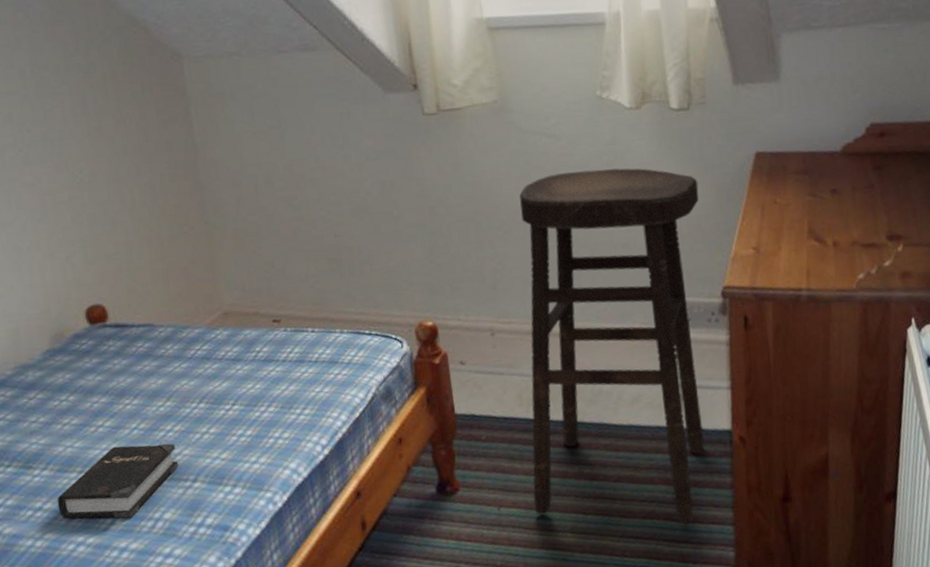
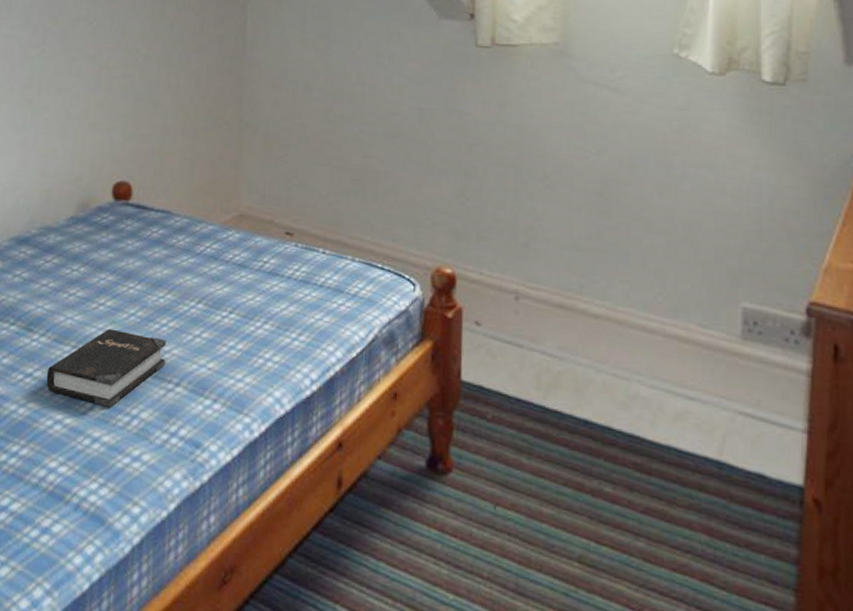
stool: present [519,168,704,524] -> none [537,132,788,595]

